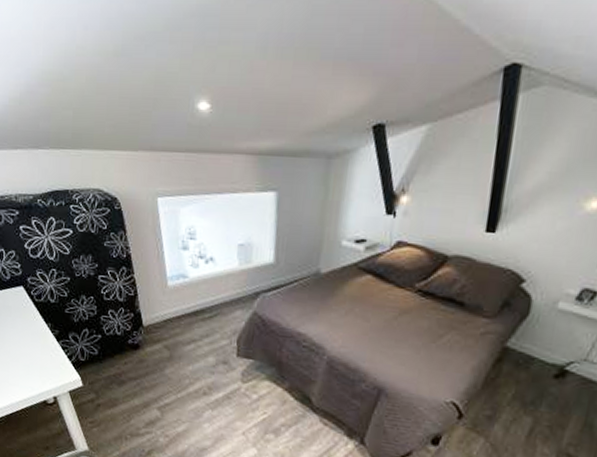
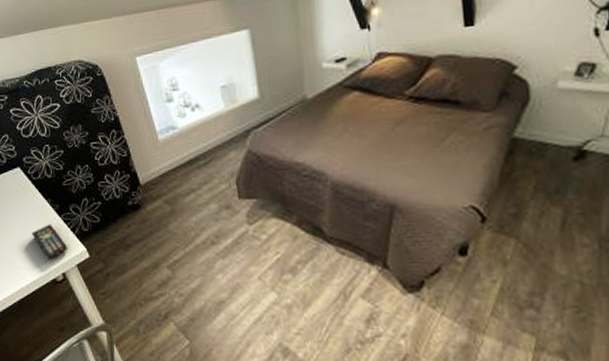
remote control: none [28,347,63,382] -> present [32,224,68,260]

